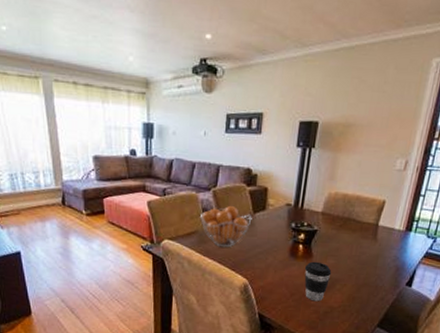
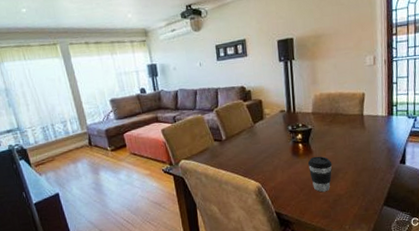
fruit basket: present [200,205,252,248] -> none [209,120,254,158]

